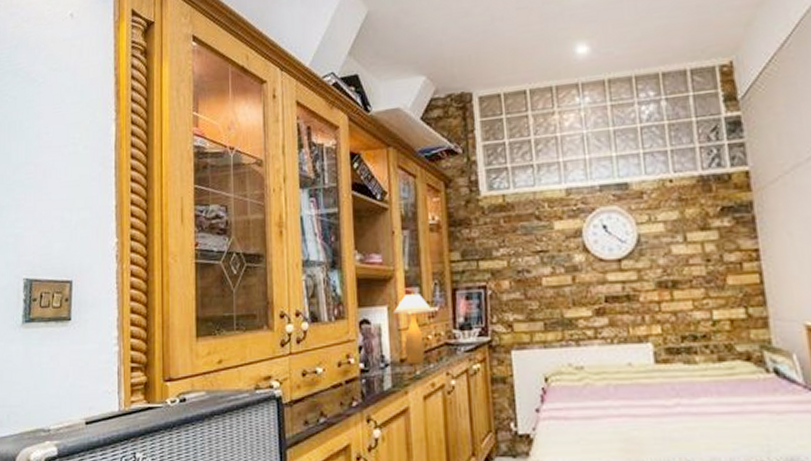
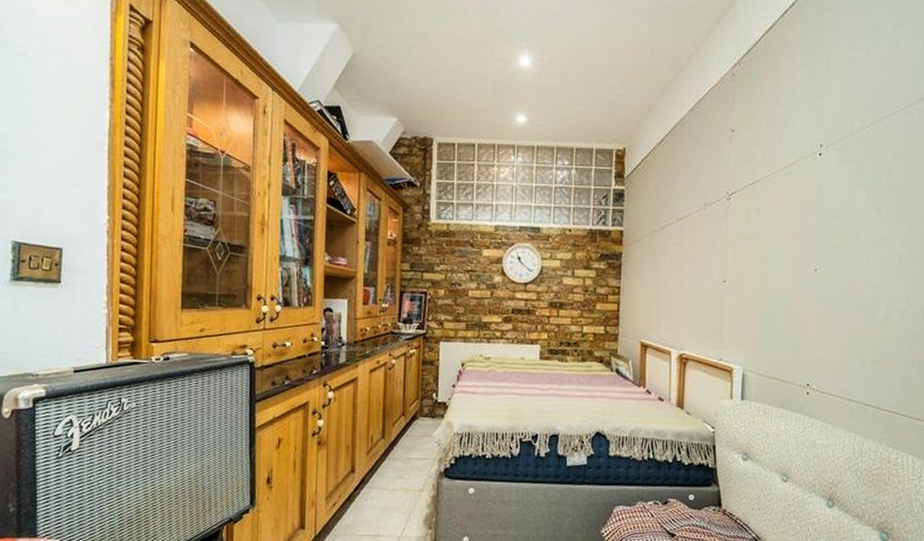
table lamp: present [392,288,433,365] -> none [351,287,384,346]

